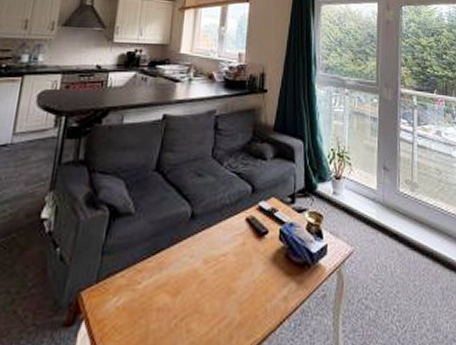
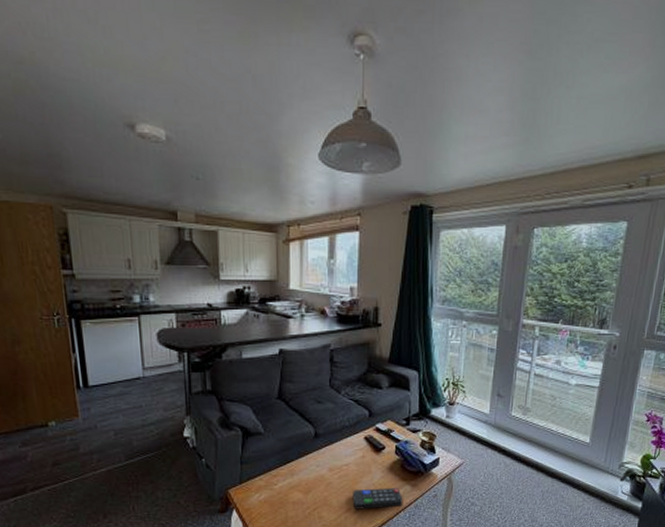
remote control: none [228,286,288,318] -> present [352,488,403,510]

